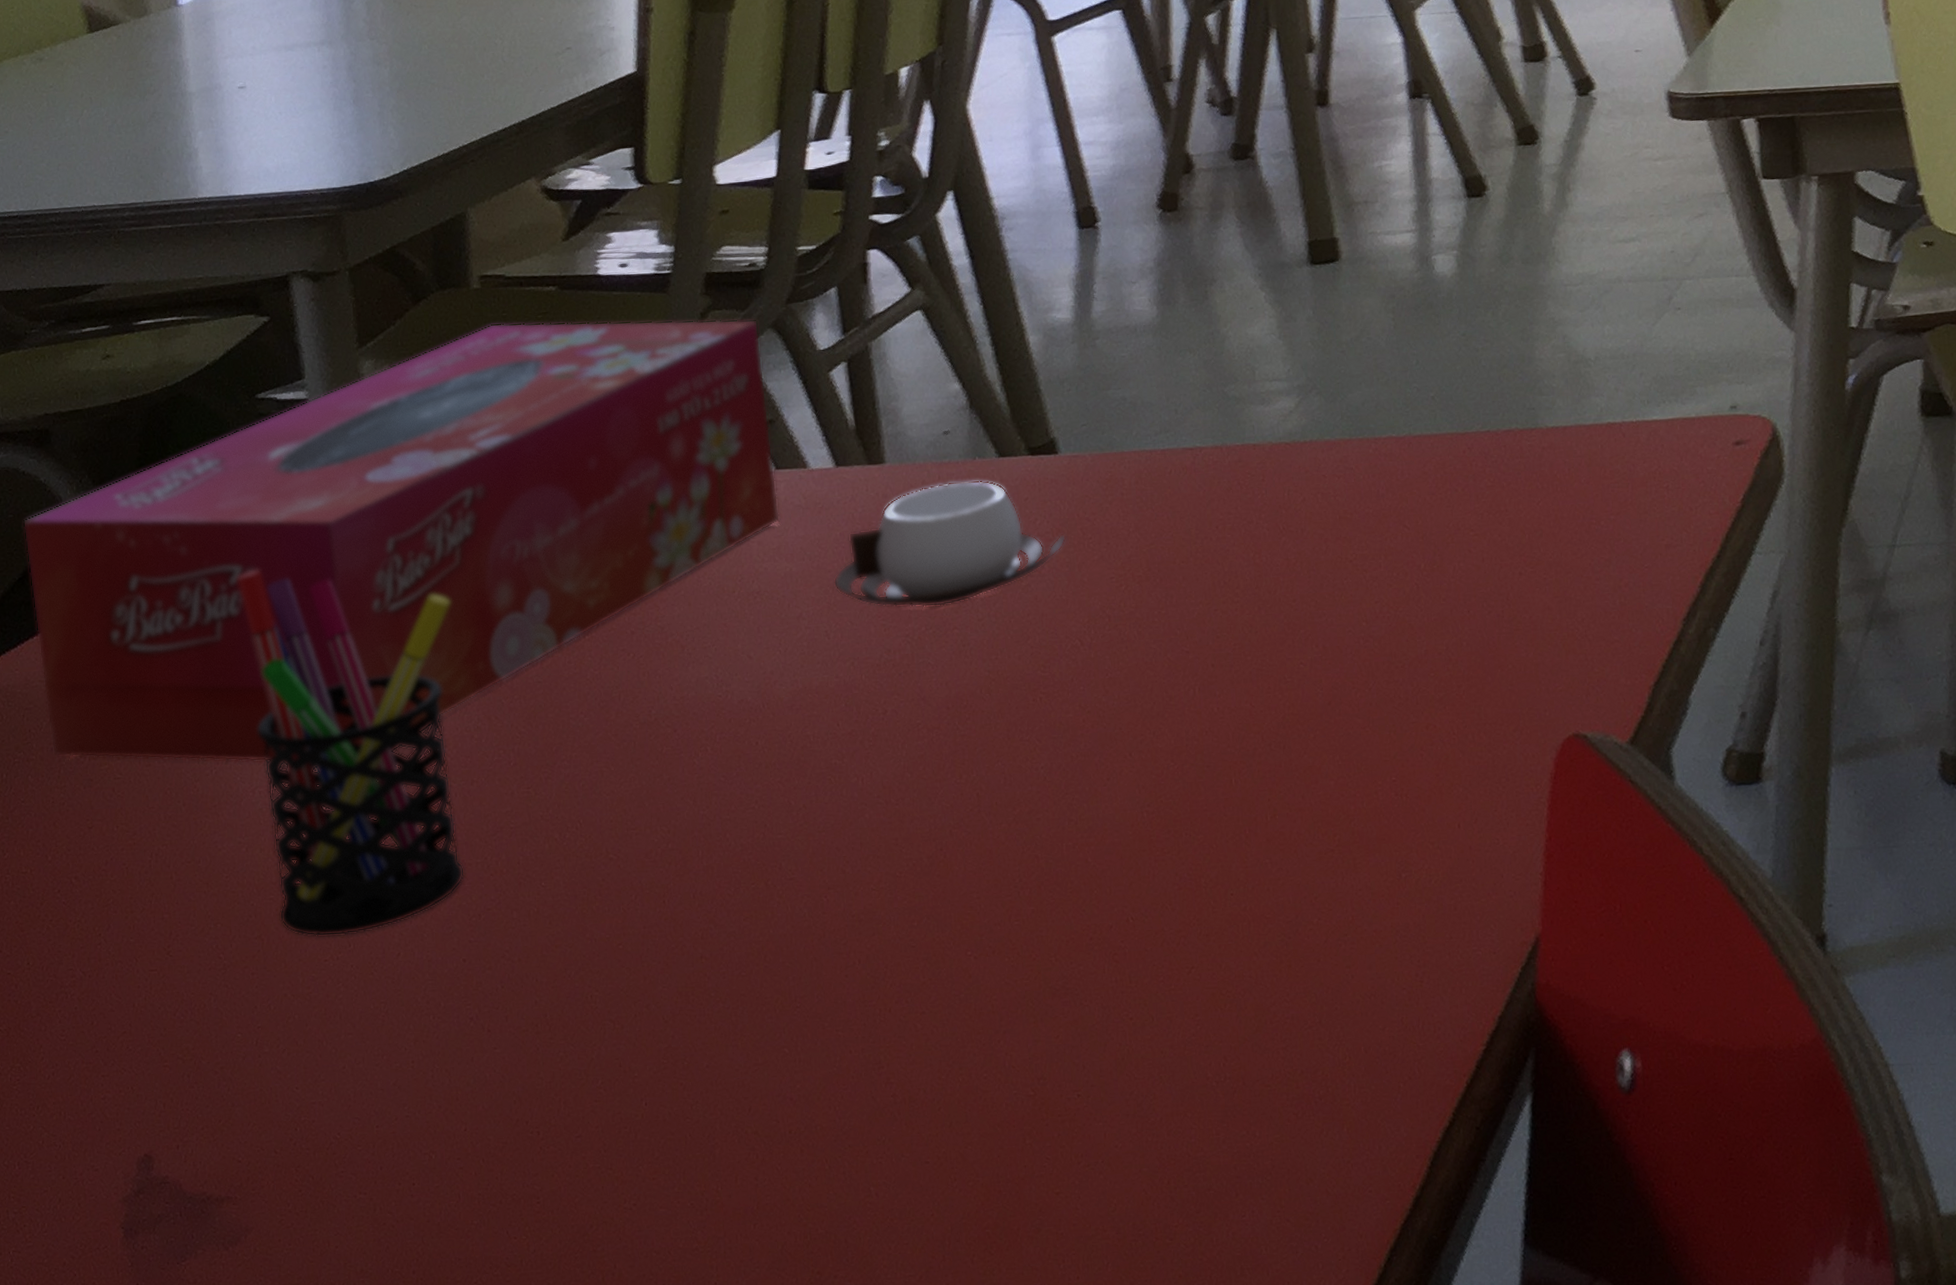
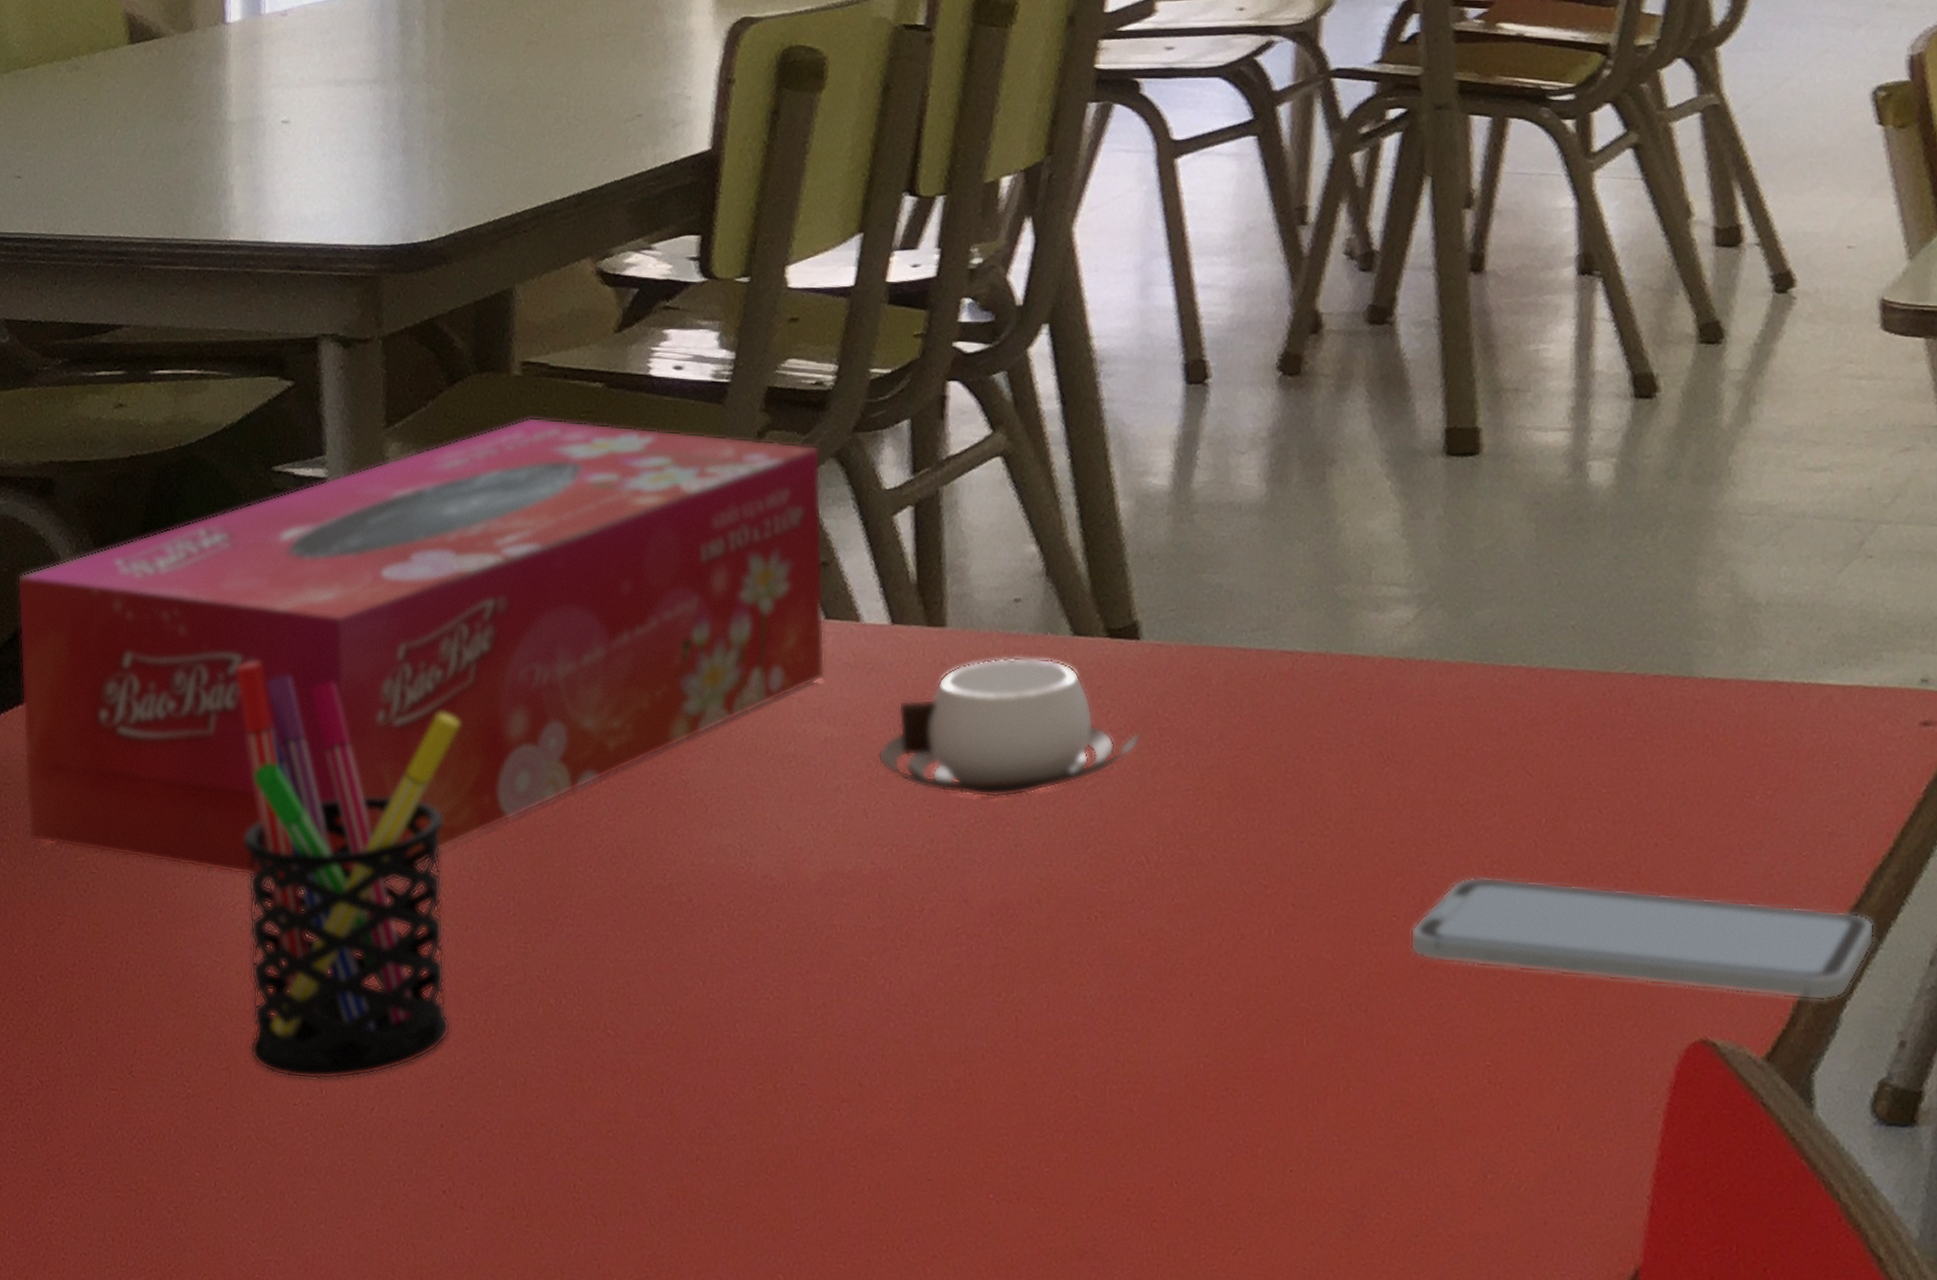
smartphone: none [1316,609,1712,698] -> present [1410,876,1875,1001]

